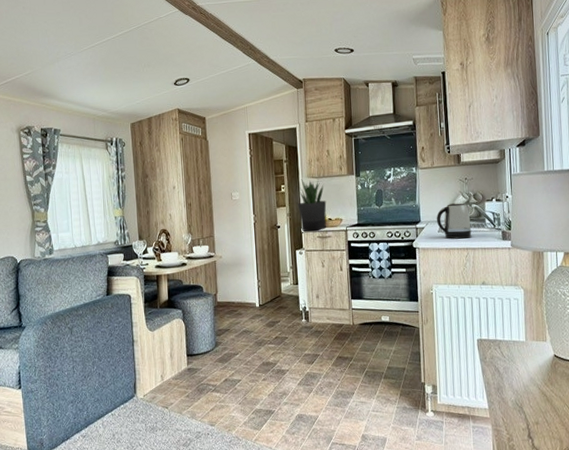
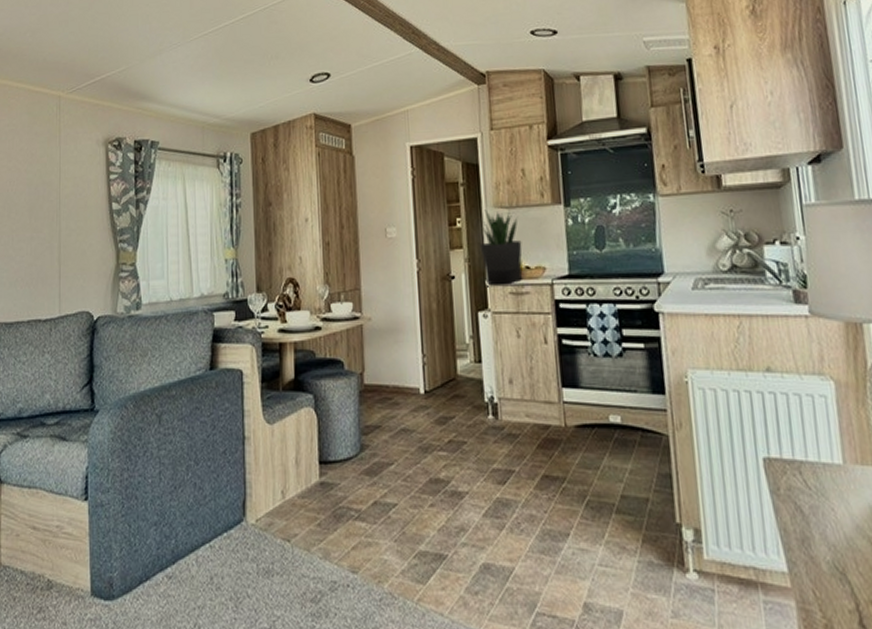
kettle: present [437,202,472,239] -> none [689,245,746,301]

